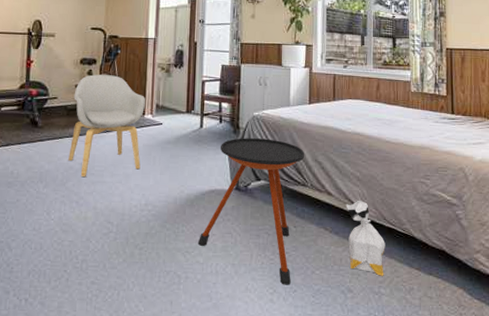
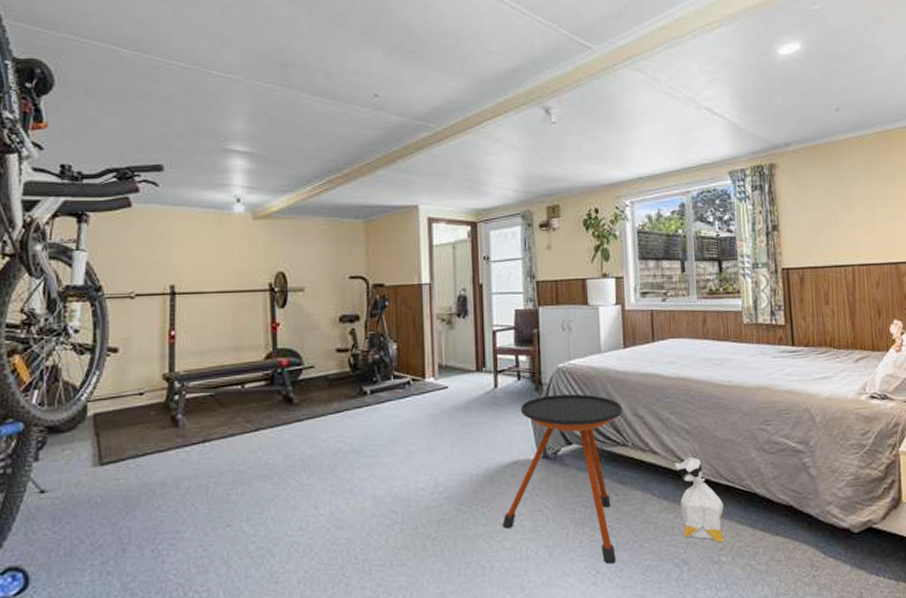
armchair: present [68,74,145,178] -> none [335,333,425,461]

